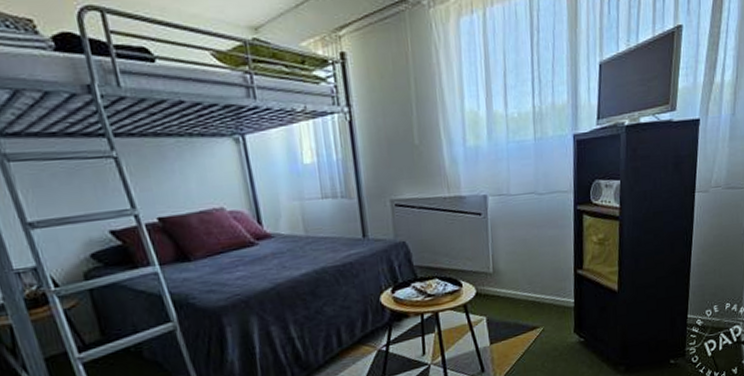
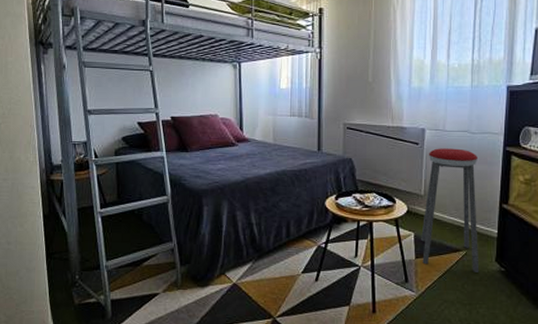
music stool: none [493,214,559,350] -> present [421,148,480,272]

